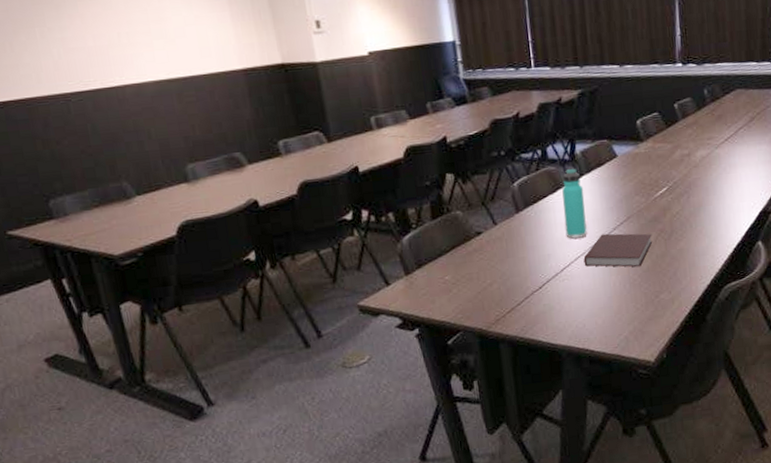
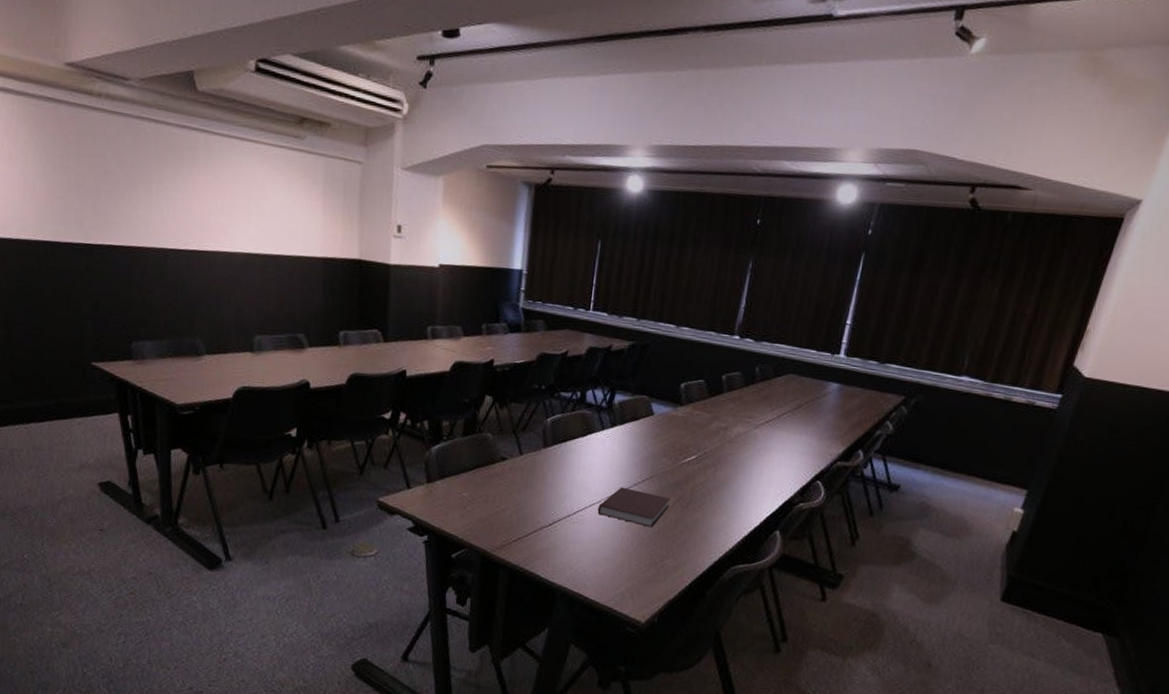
thermos bottle: present [562,168,587,239] -> none [586,416,614,486]

